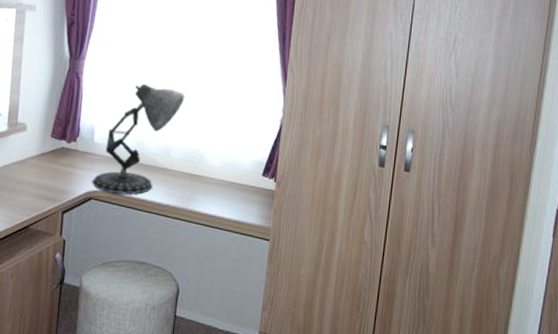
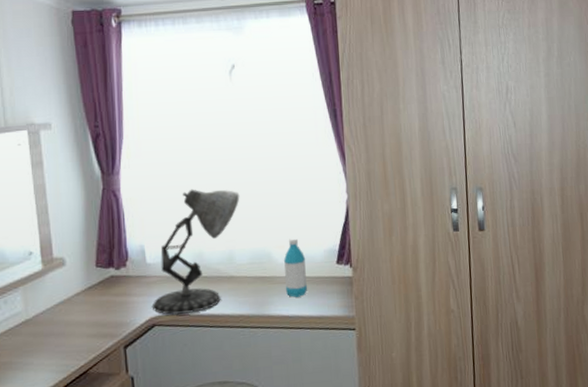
water bottle: none [211,144,235,200] -> present [283,238,308,297]

